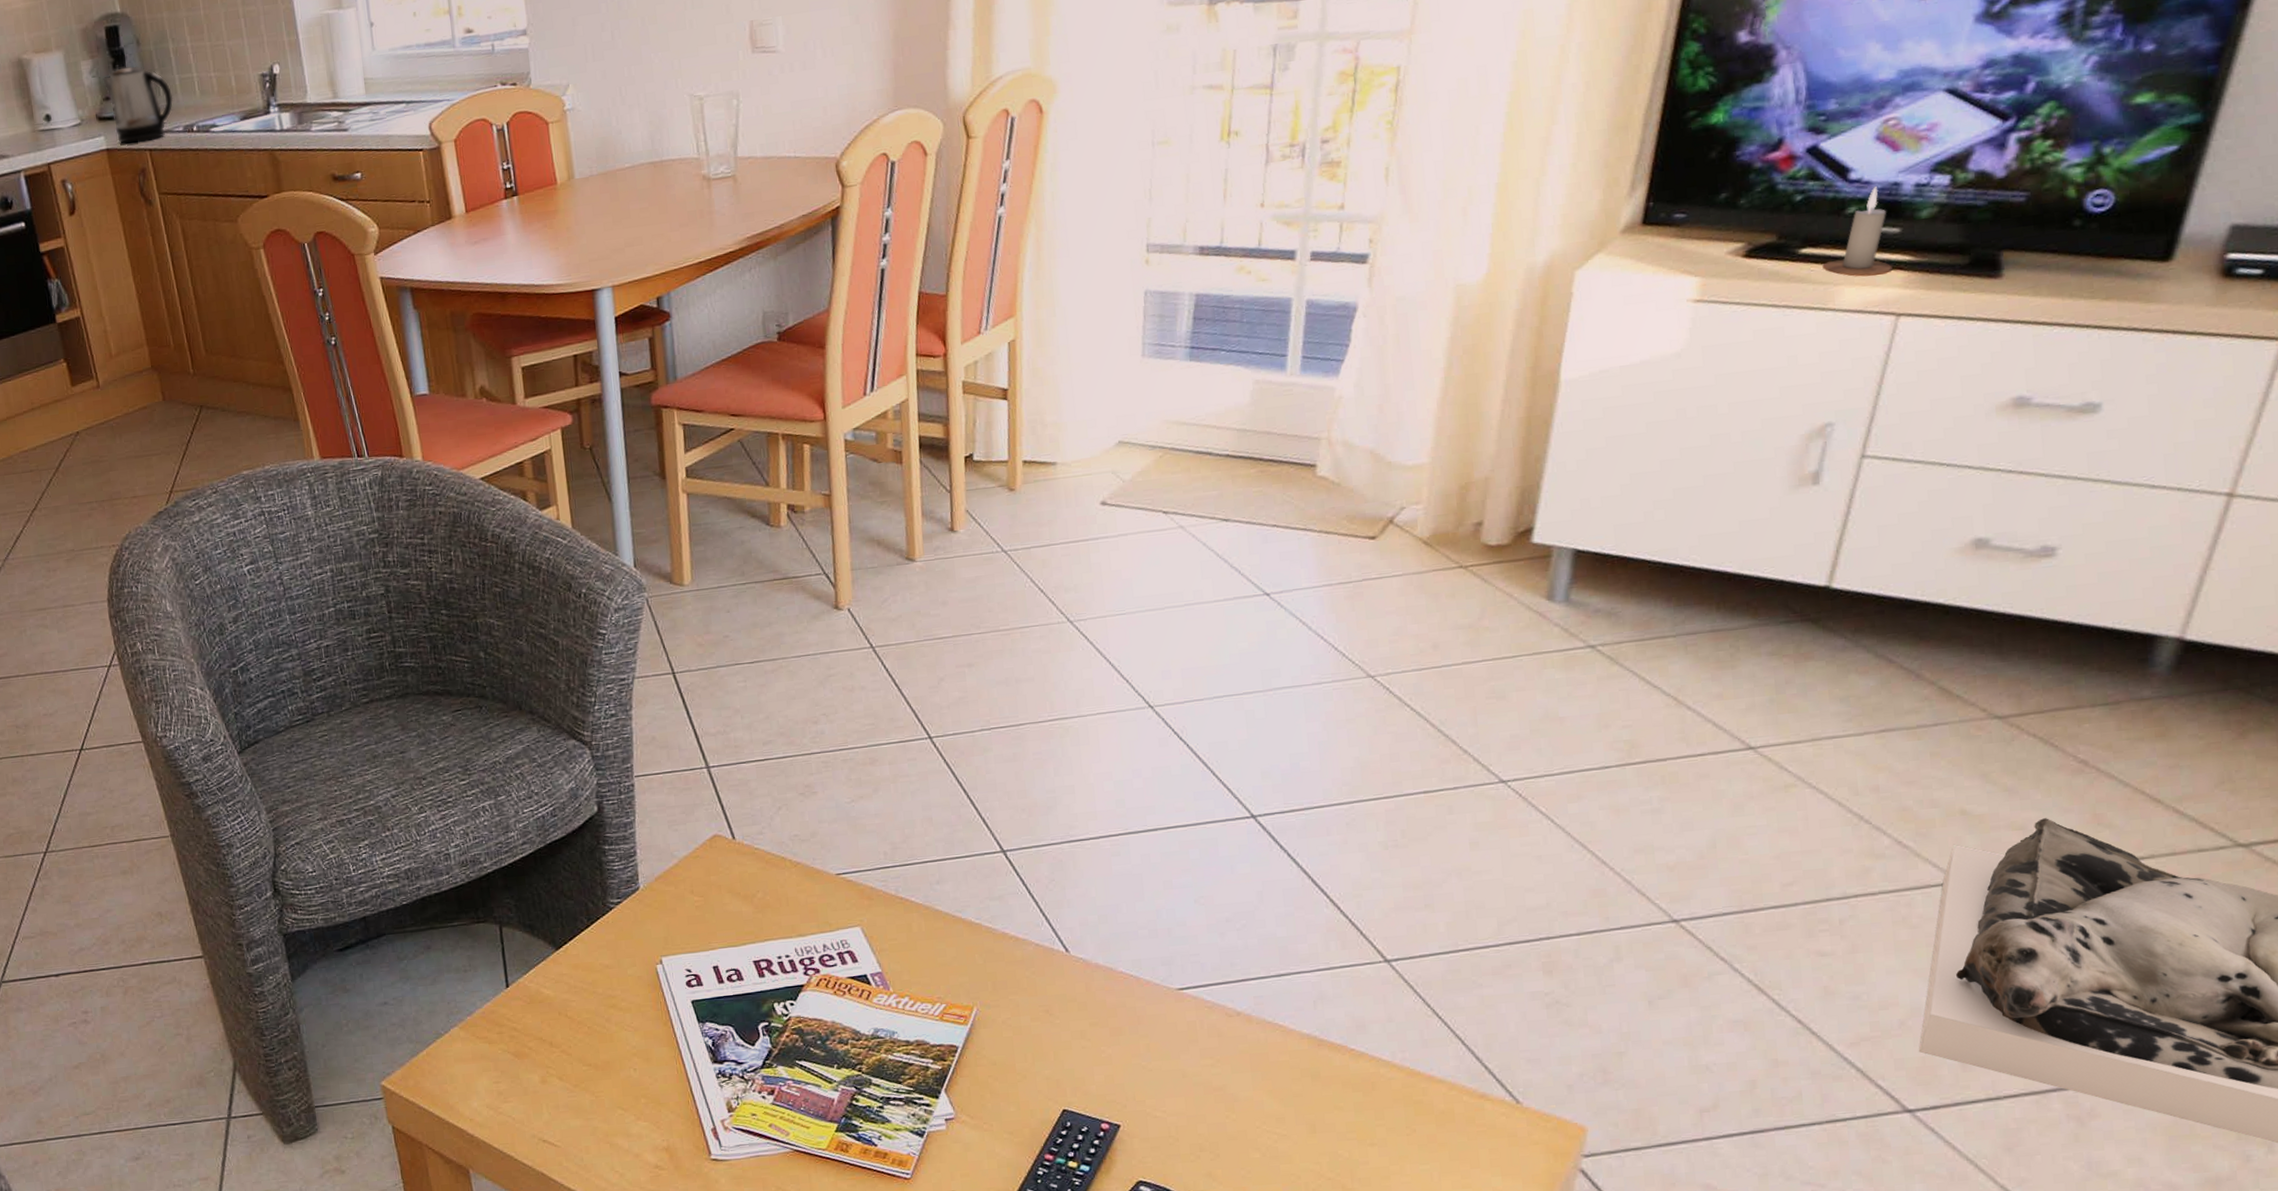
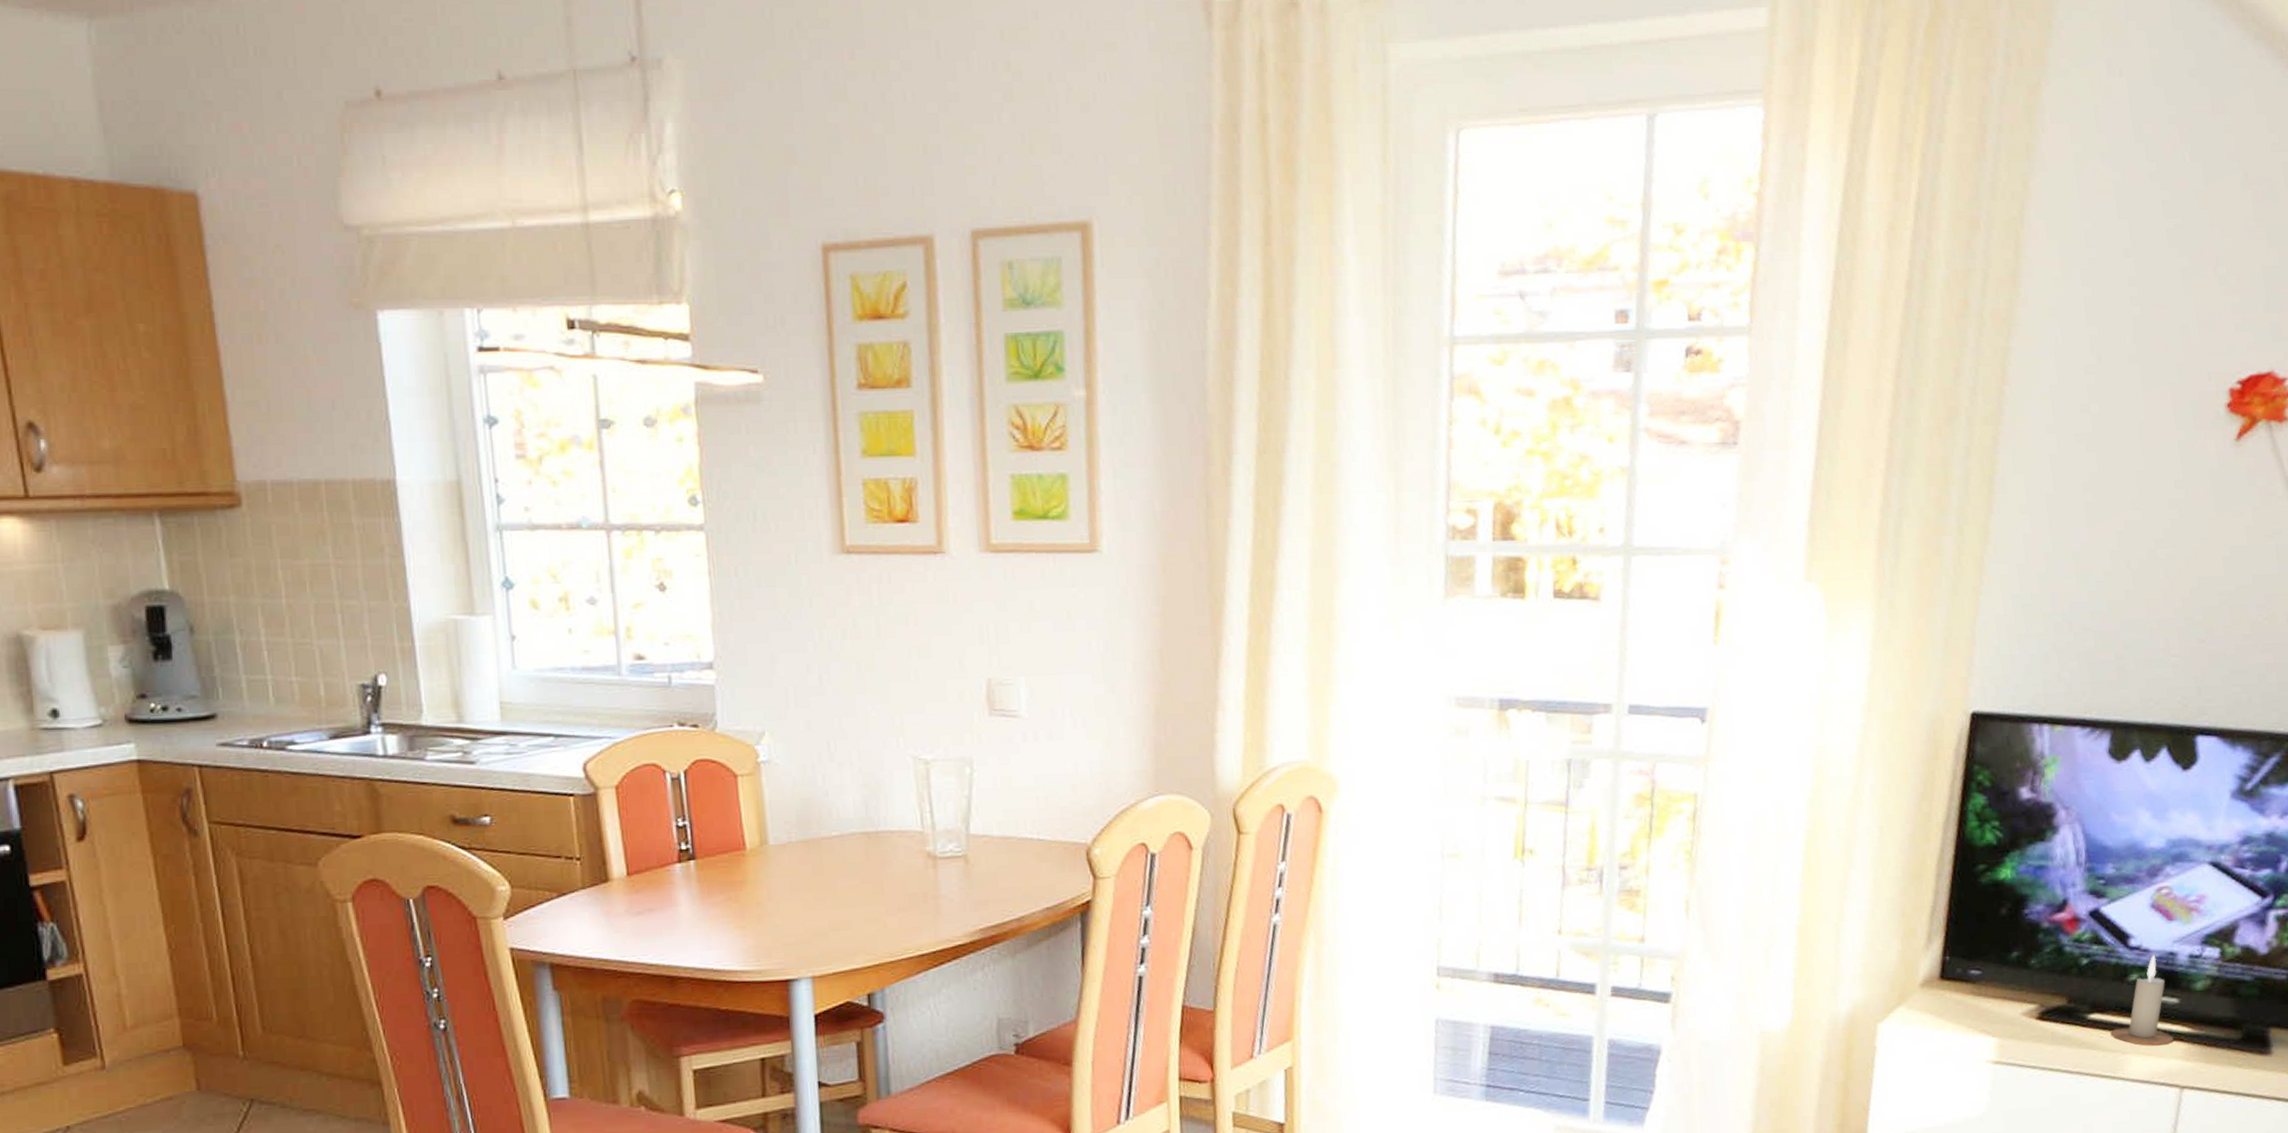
kettle: present [103,65,174,144] -> none [138,658,237,756]

